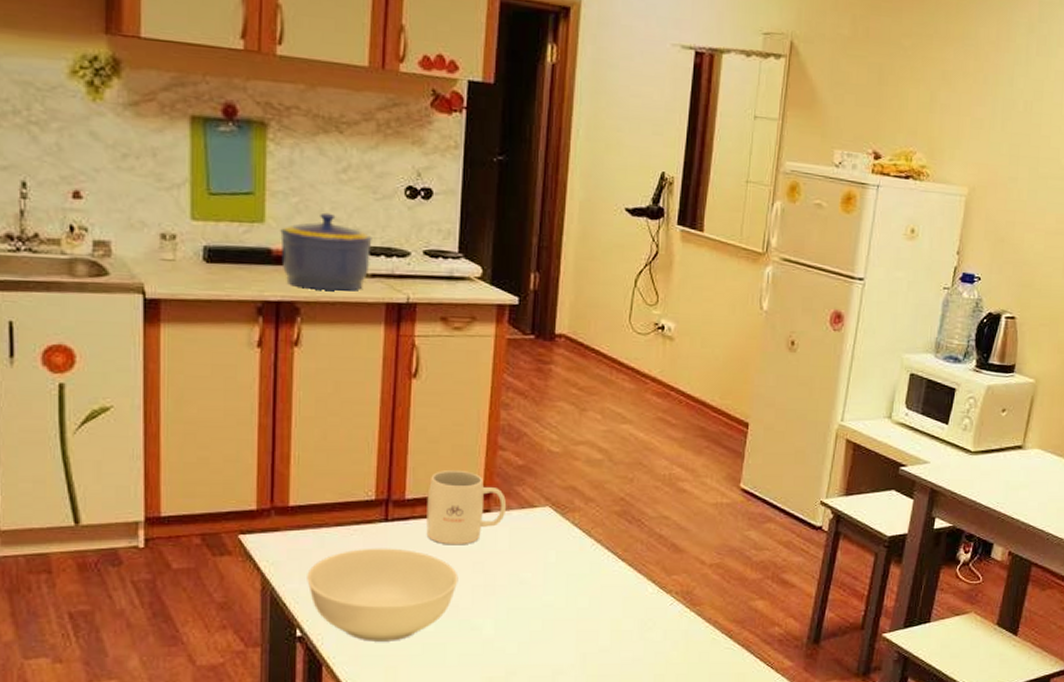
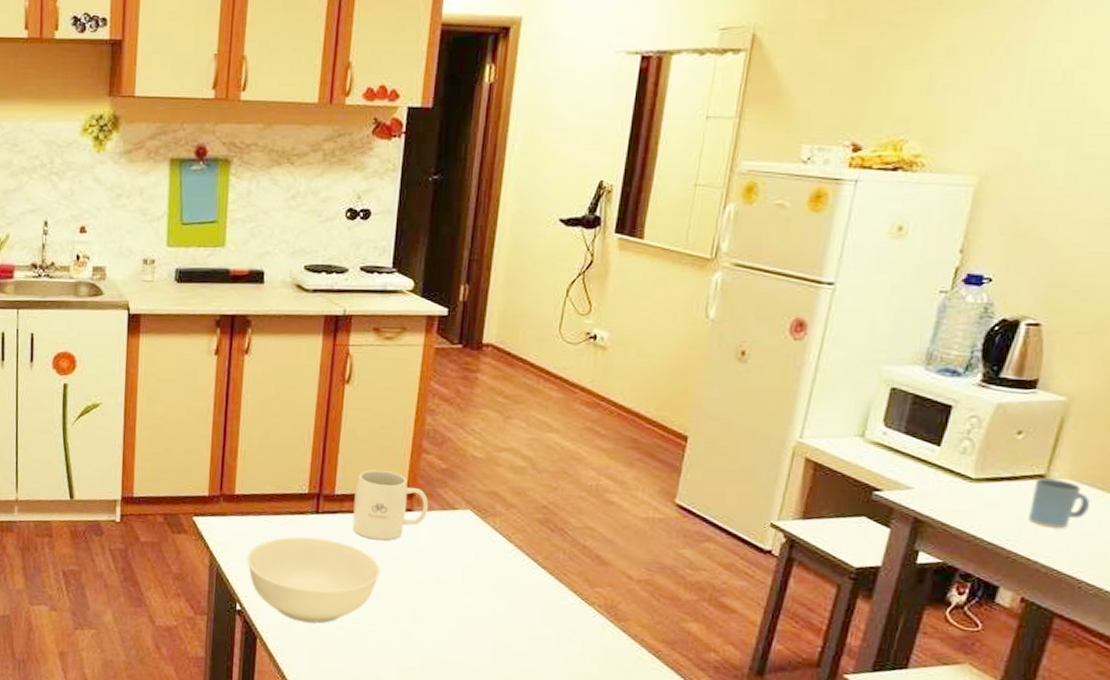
cooking pot: present [280,212,372,292] -> none [237,235,315,306]
mug: none [1012,449,1052,490] -> present [1029,478,1090,528]

